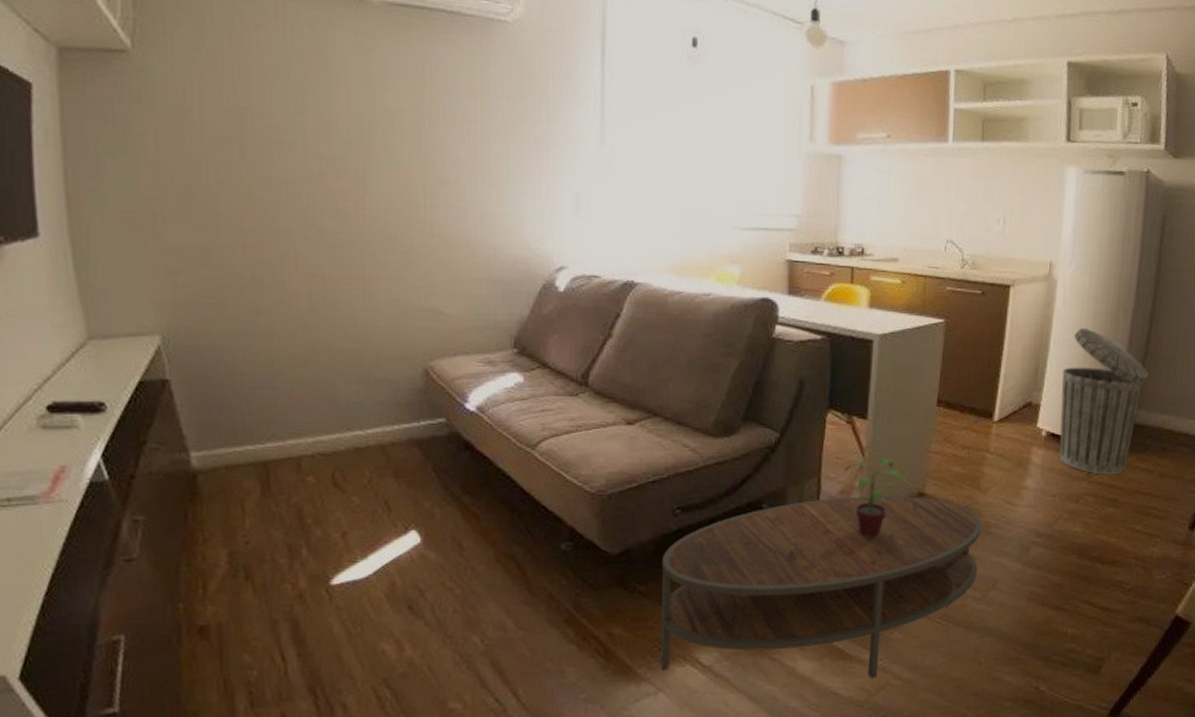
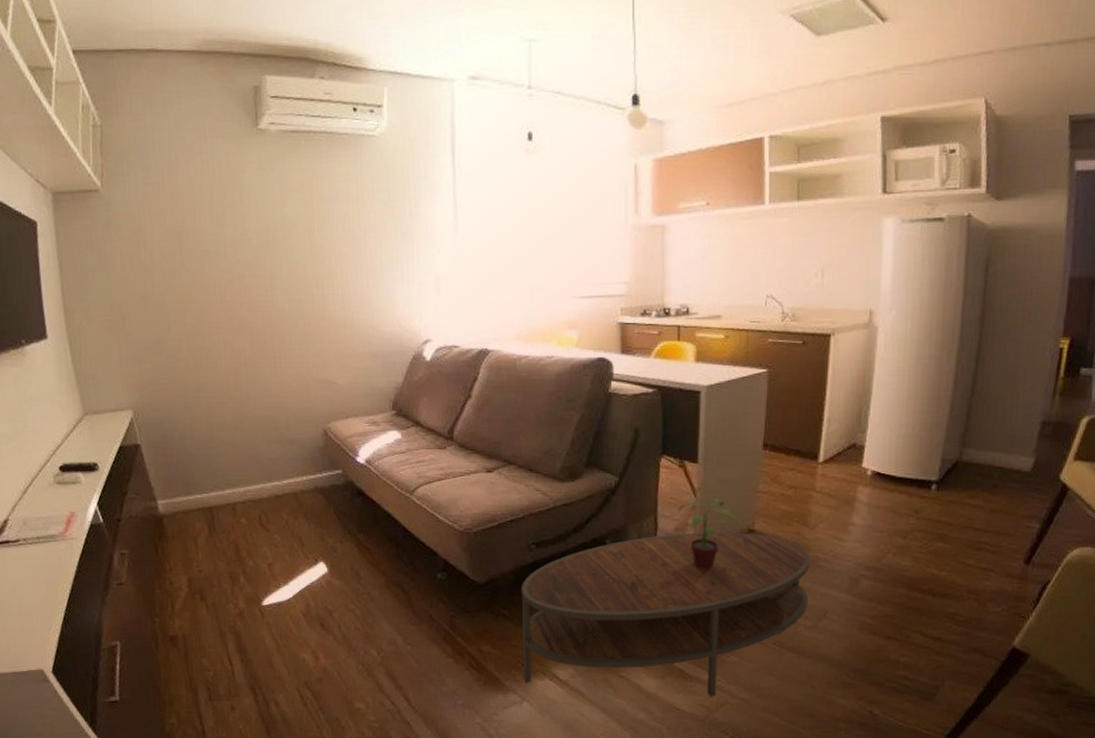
trash can: present [1059,328,1149,475] -> none [885,372,976,511]

